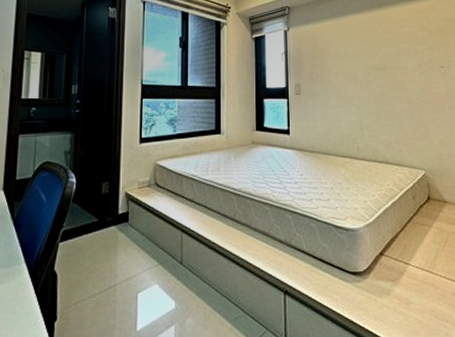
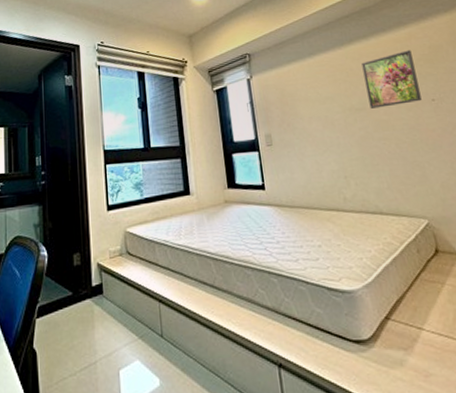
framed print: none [386,20,433,69] -> present [361,50,422,109]

